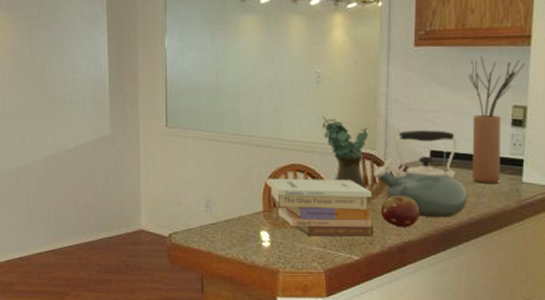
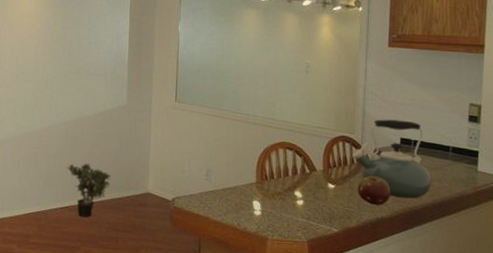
potted plant: none [49,201,99,260] -> present [67,162,111,217]
books: present [266,178,373,237] -> none [260,153,351,212]
vase: present [322,115,369,189] -> none [310,101,349,168]
vase: present [468,56,525,184] -> none [433,59,480,172]

